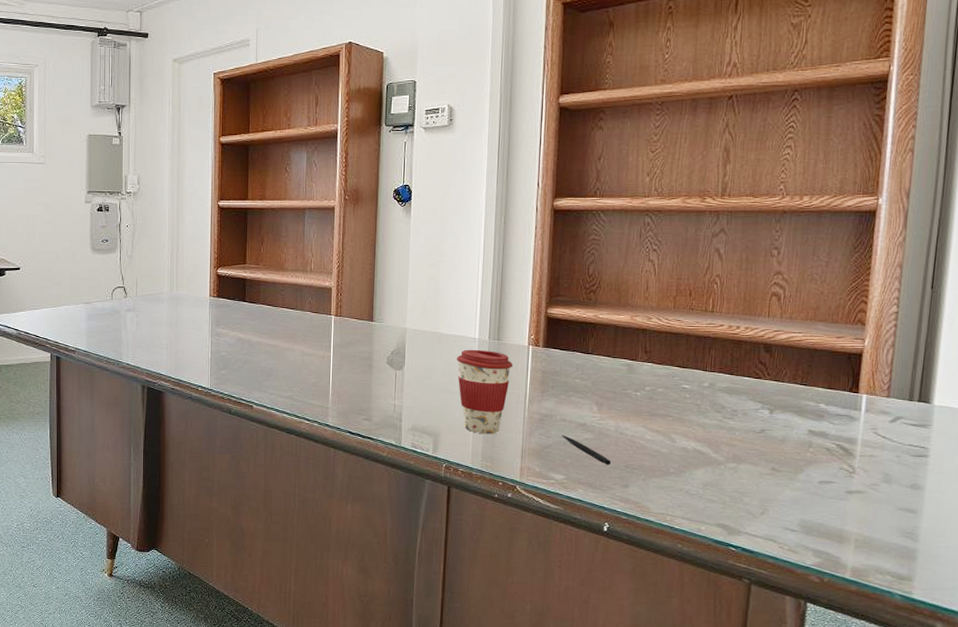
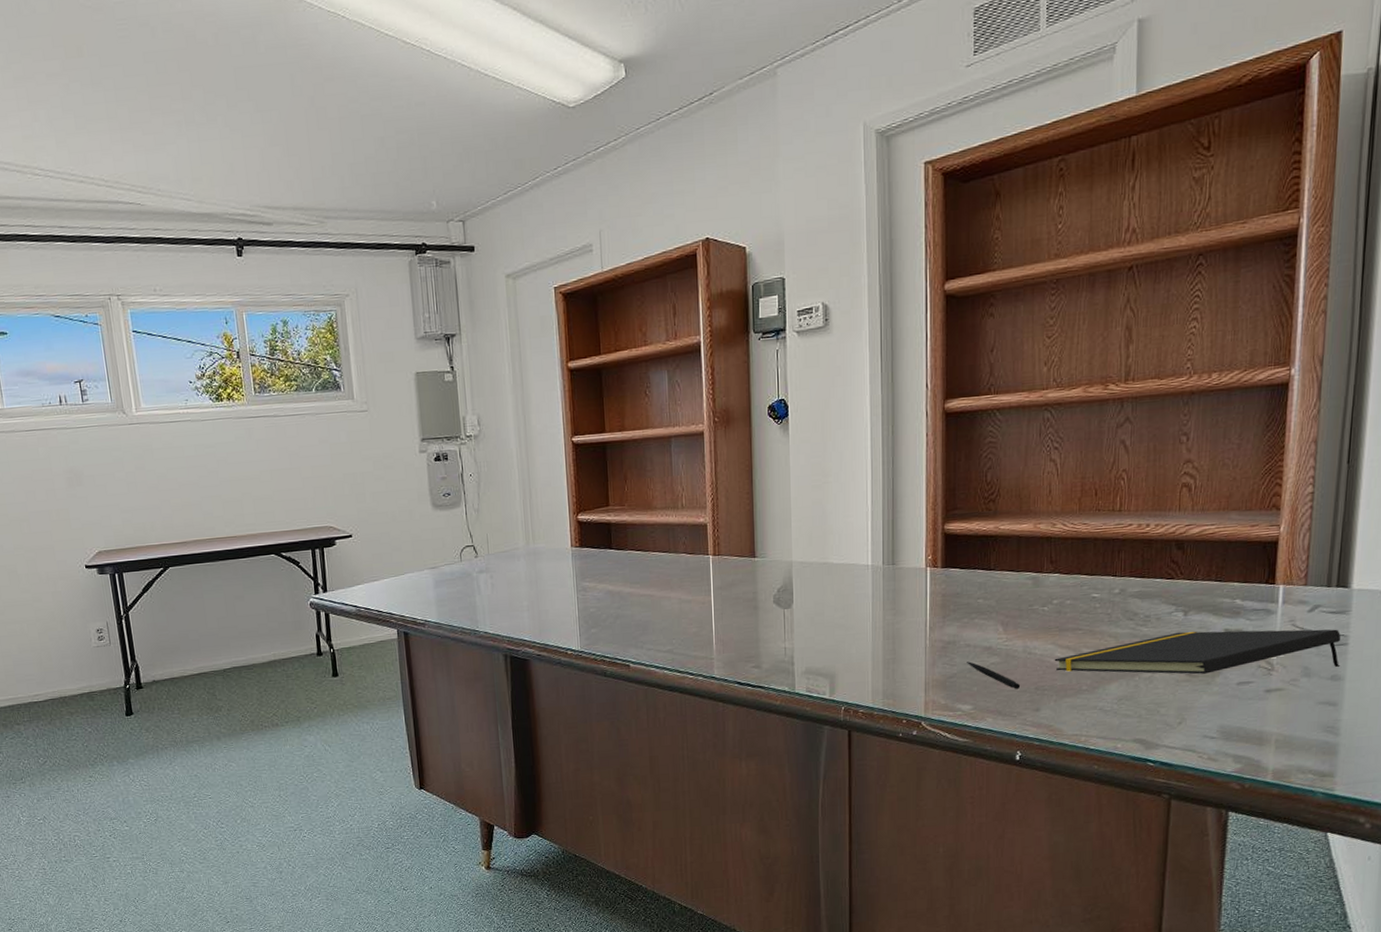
coffee cup: present [457,349,513,435] -> none [849,577,911,670]
notepad: none [644,428,922,478] -> present [1054,629,1341,674]

